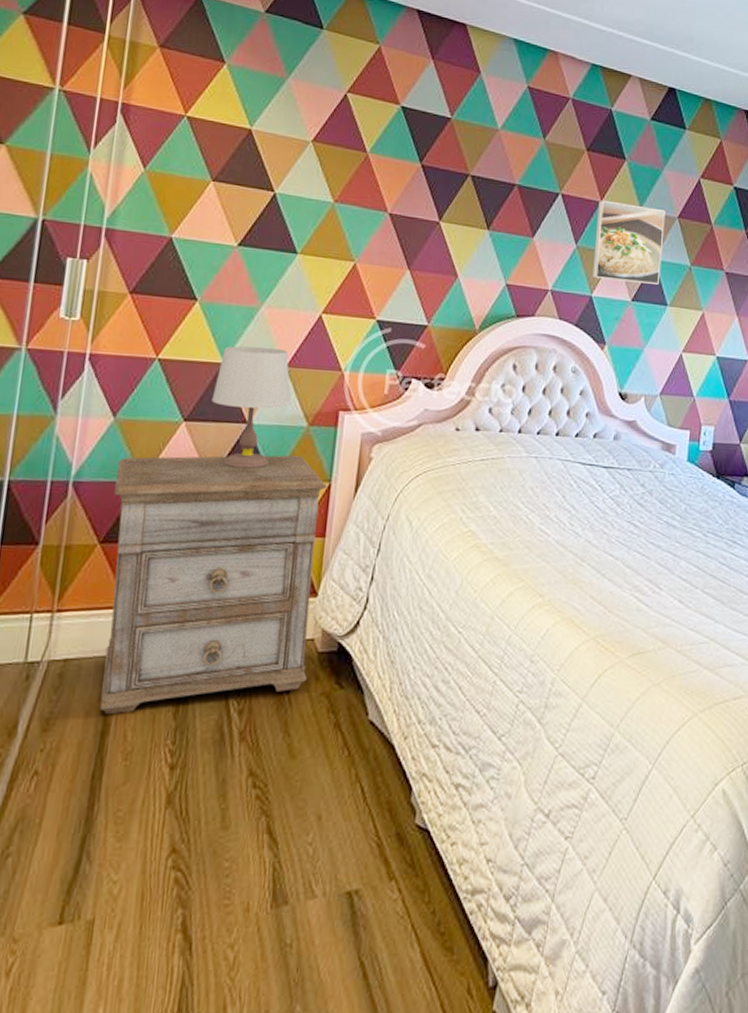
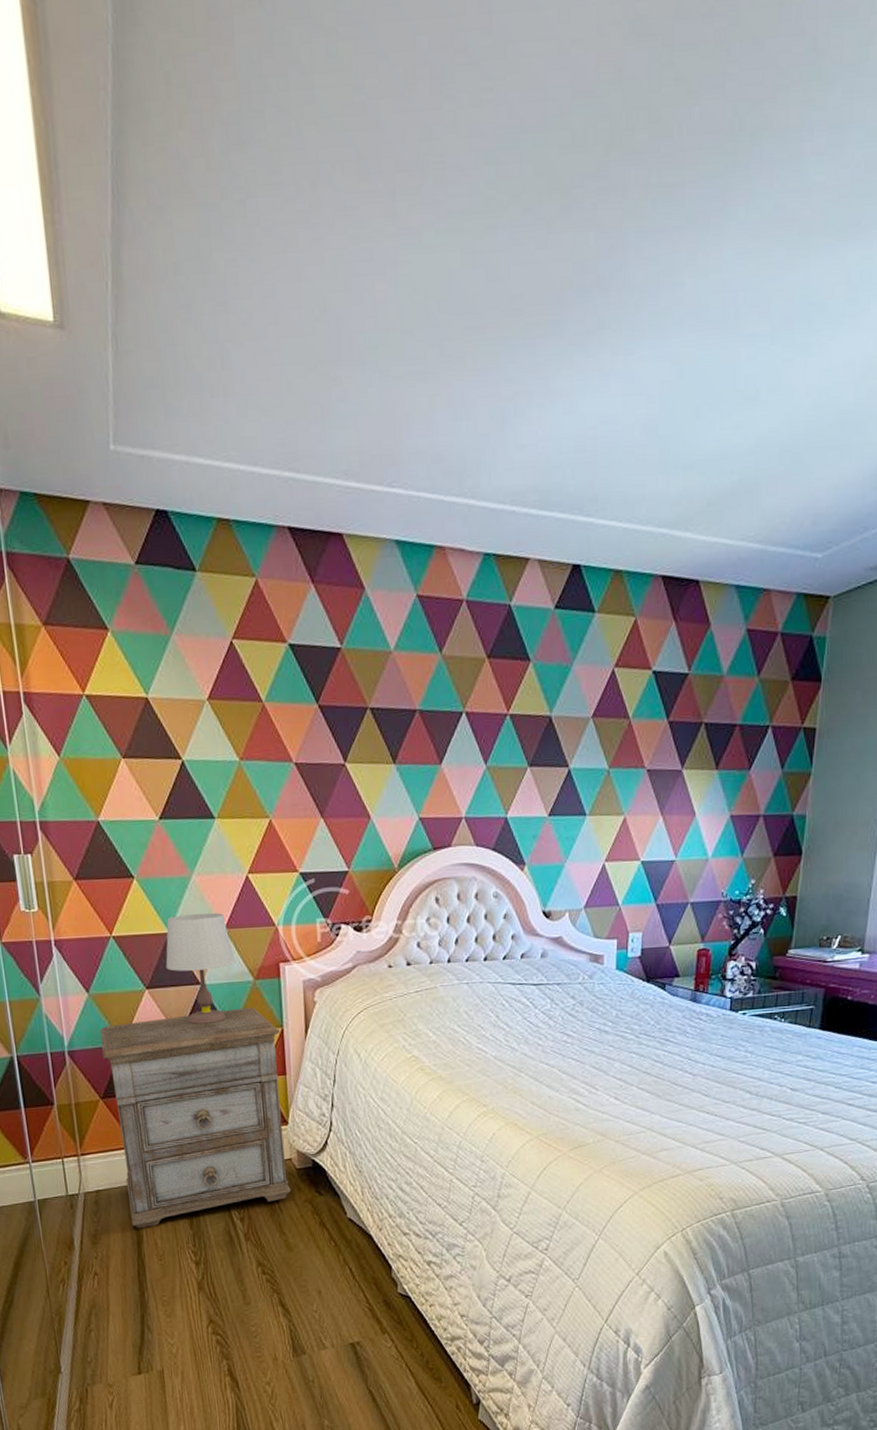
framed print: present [592,200,666,285] -> none [504,711,578,798]

